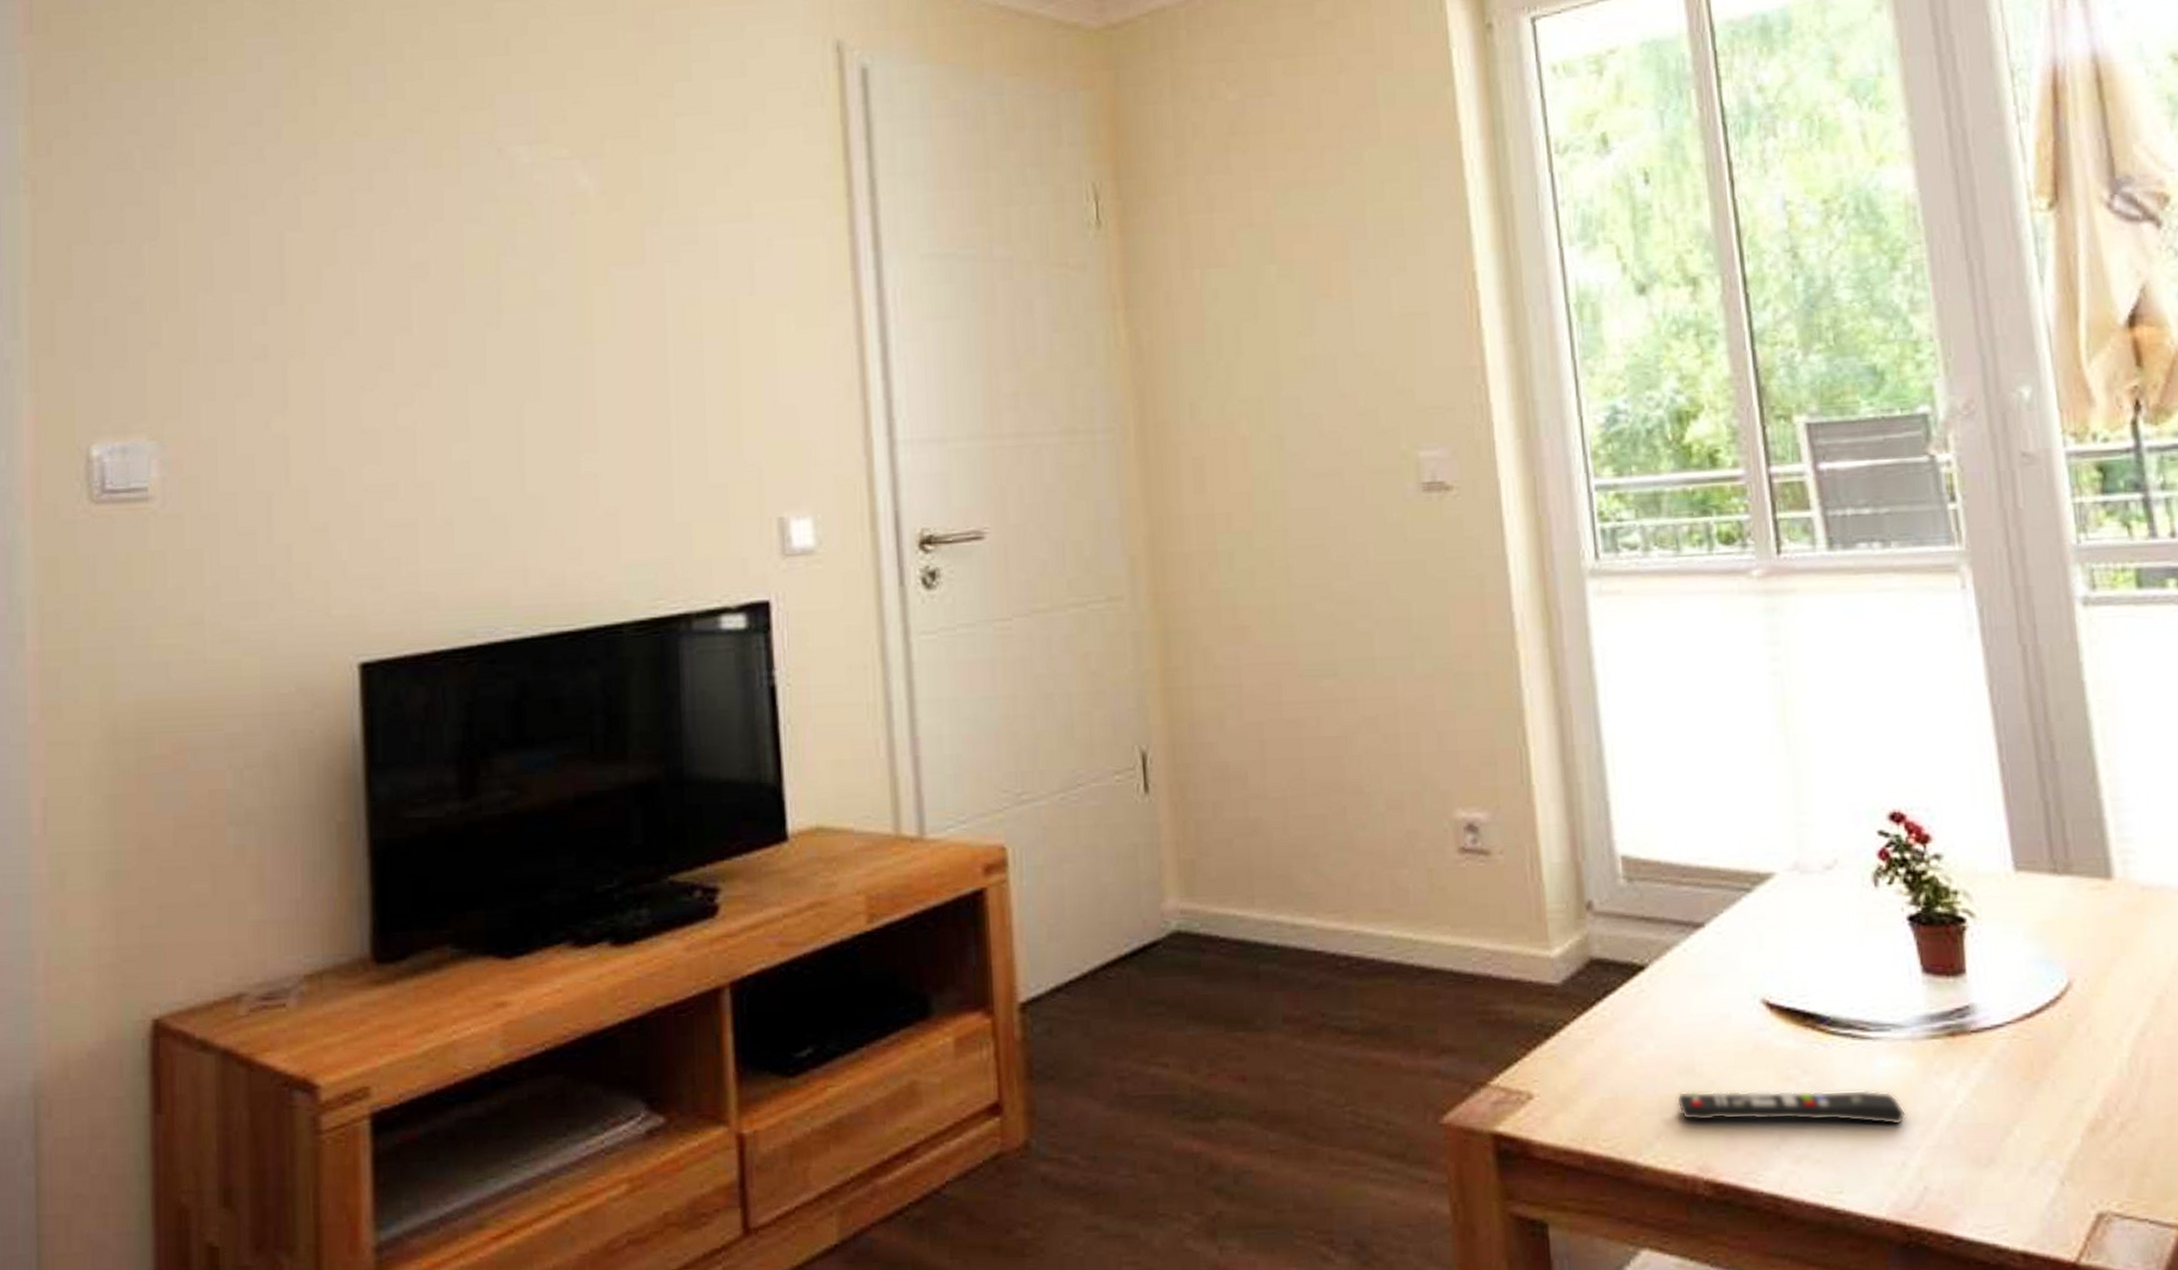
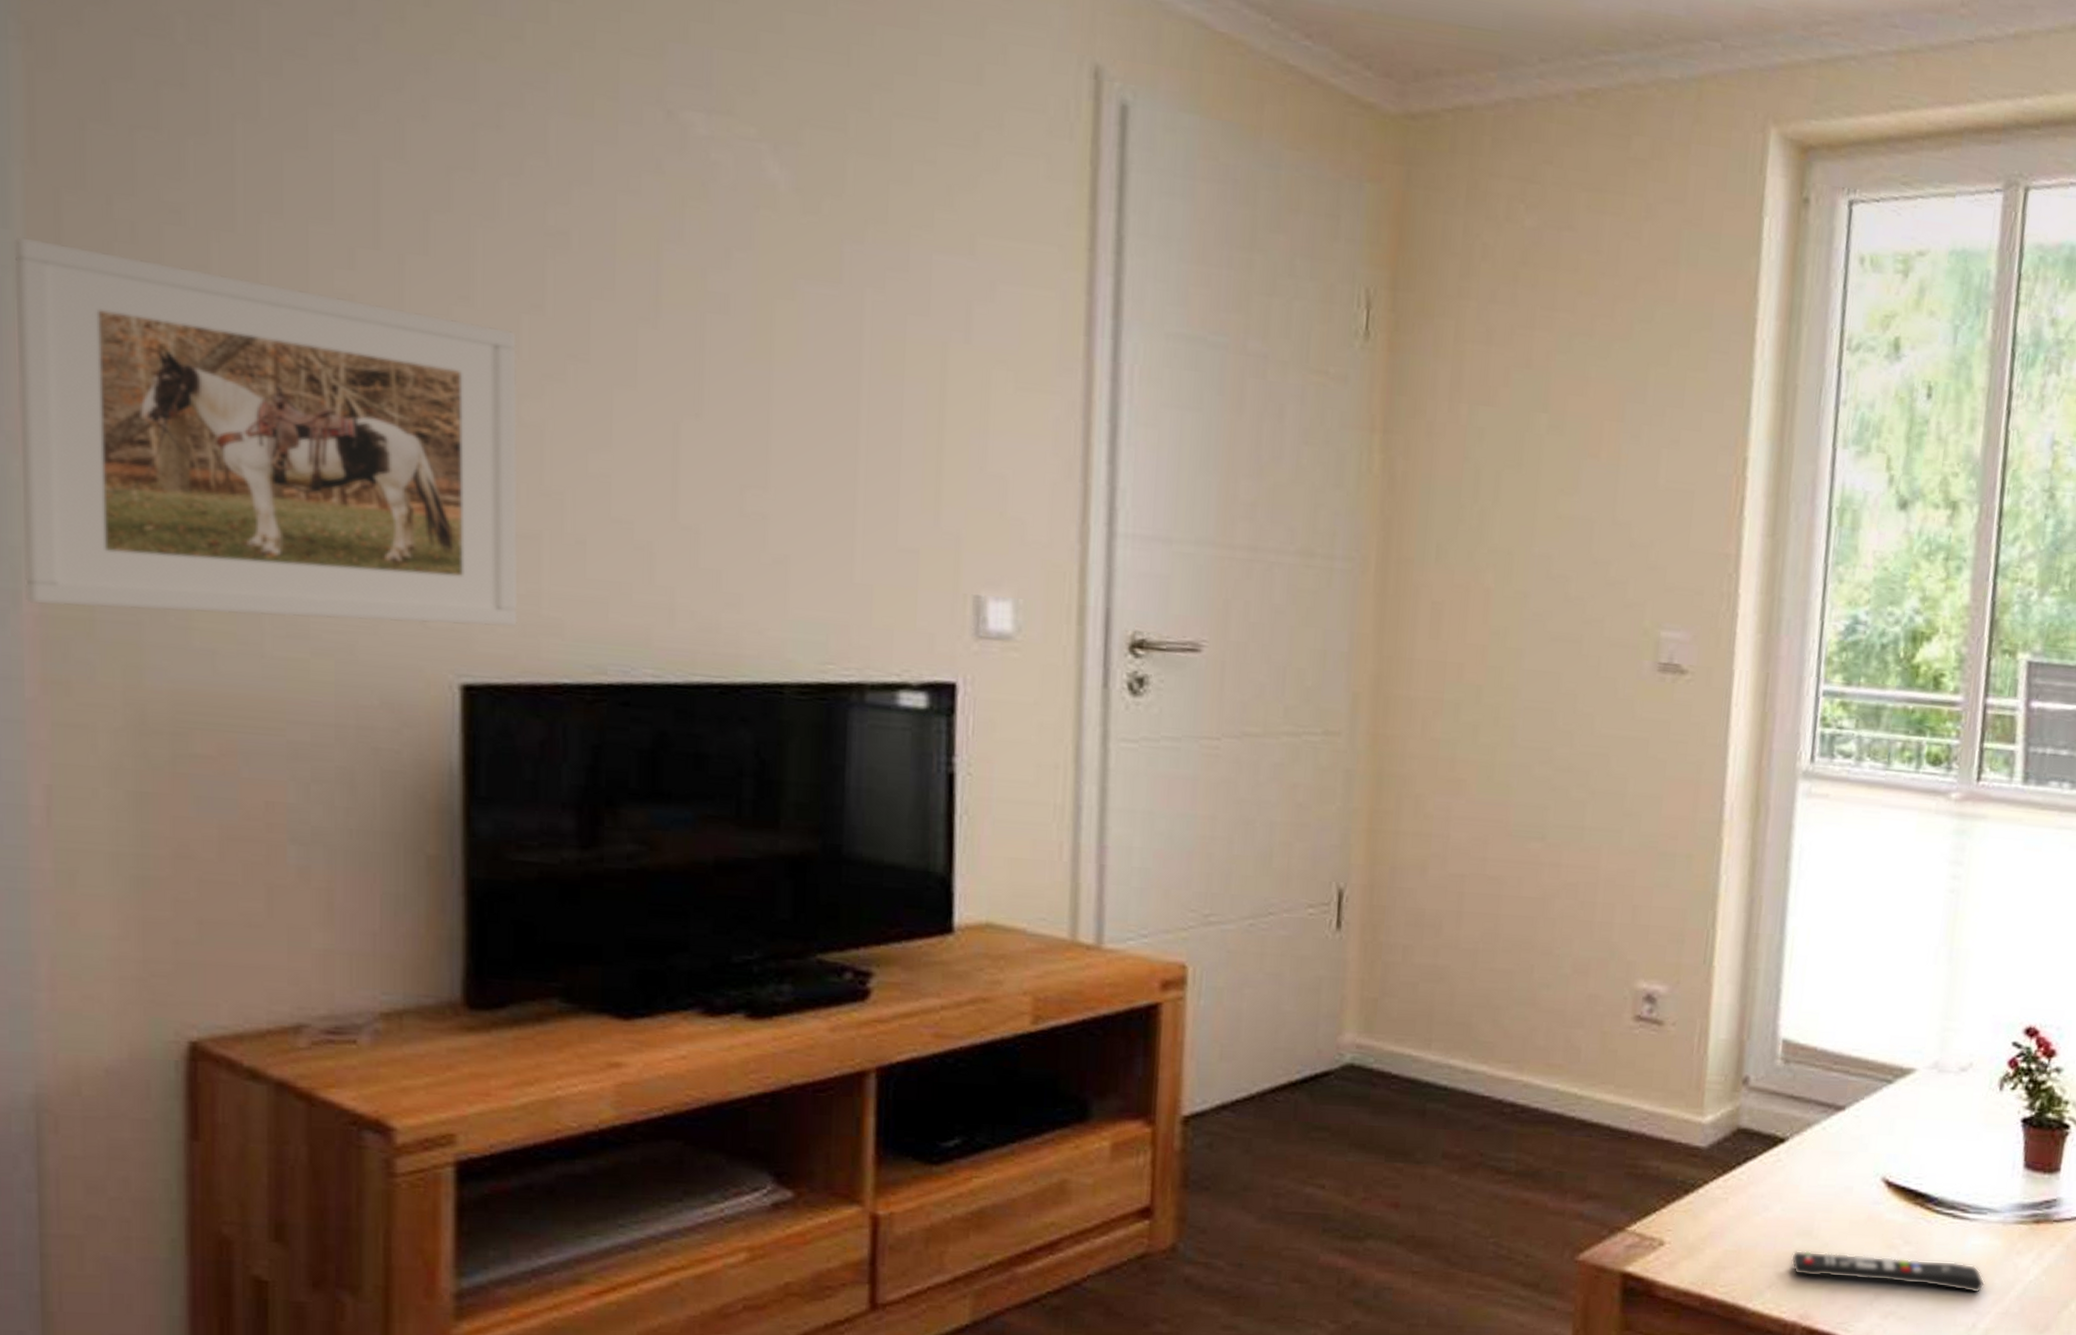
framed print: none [22,344,402,642] -> present [13,237,518,628]

